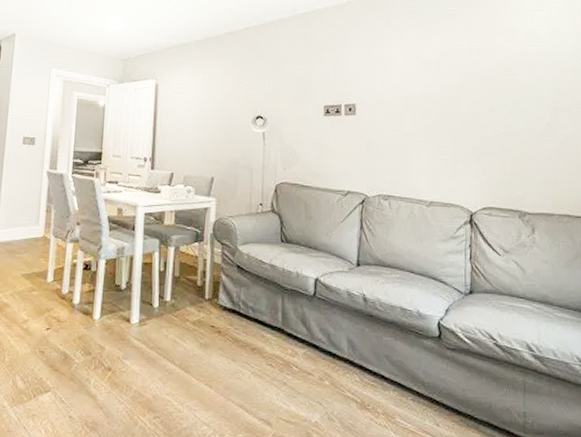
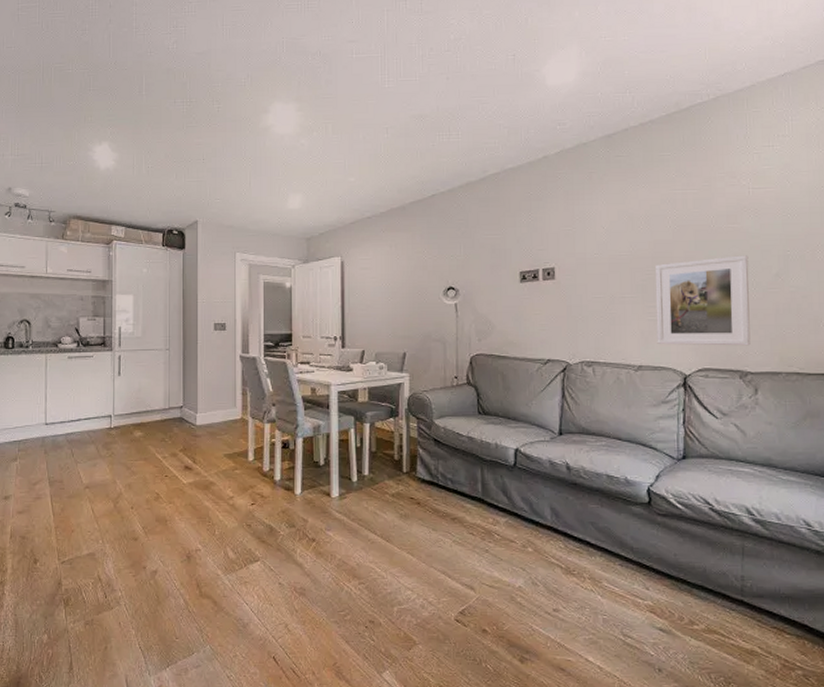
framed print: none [445,104,528,188] -> present [655,255,751,346]

